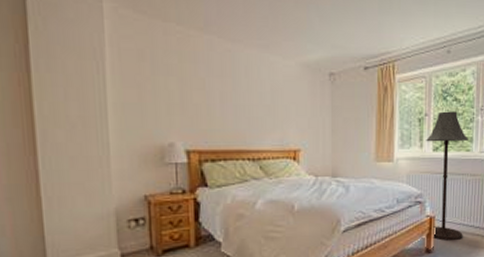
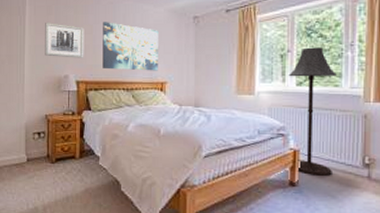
wall art: none [136,72,195,121] -> present [45,23,84,58]
wall art: none [219,75,290,137] -> present [102,22,158,71]

